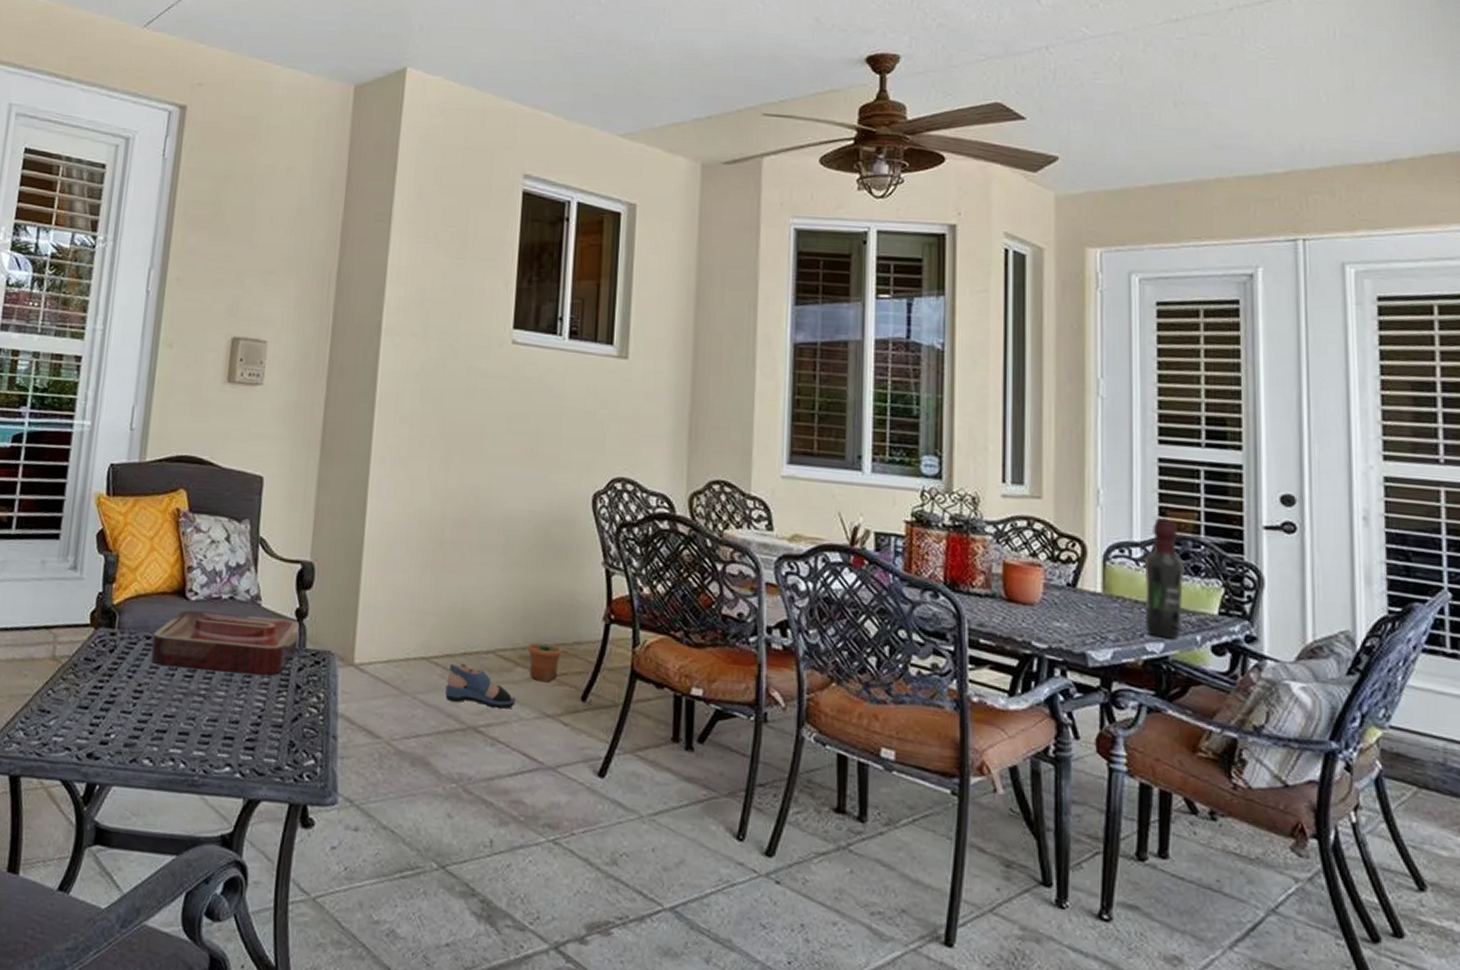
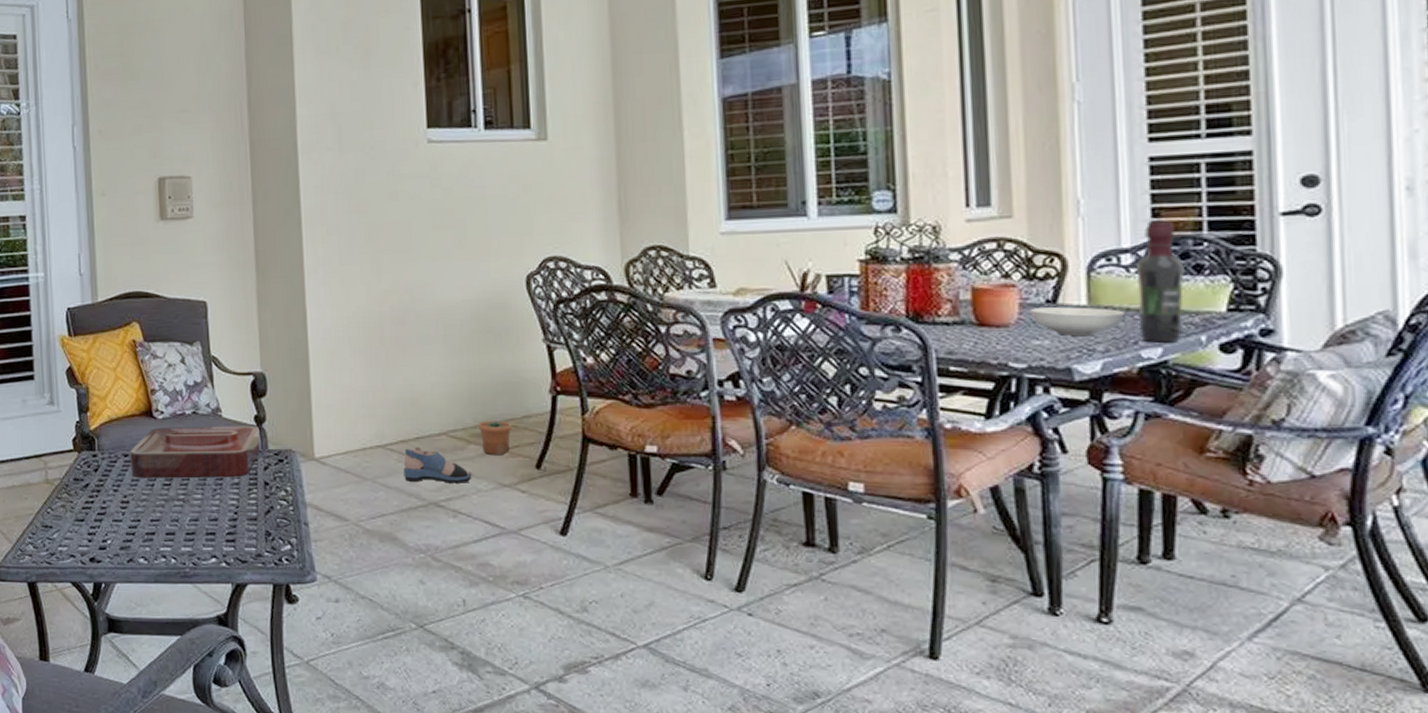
bowl: none [1053,589,1133,625] -> present [1030,307,1125,337]

